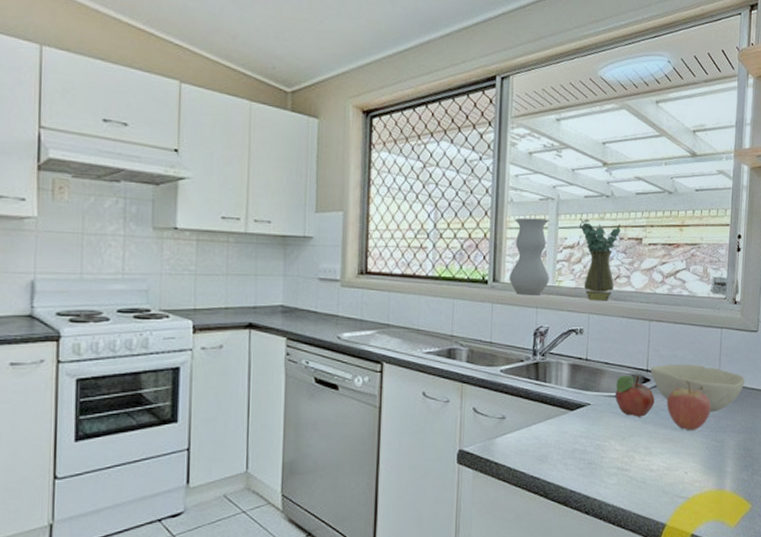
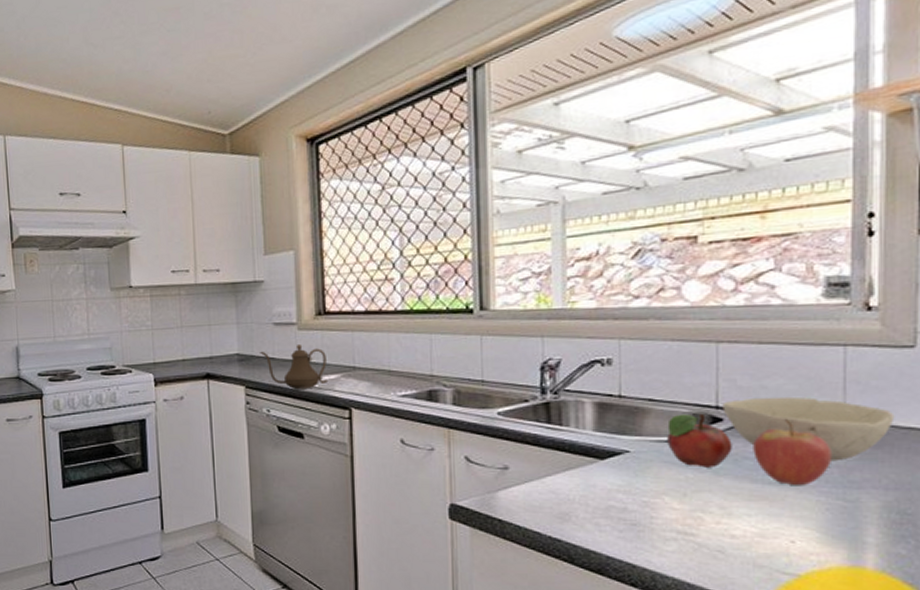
teapot: none [303,299,365,344] -> present [260,343,329,390]
vase: present [509,217,549,297] -> none [501,228,558,324]
vase: present [579,218,621,301] -> none [596,221,662,323]

